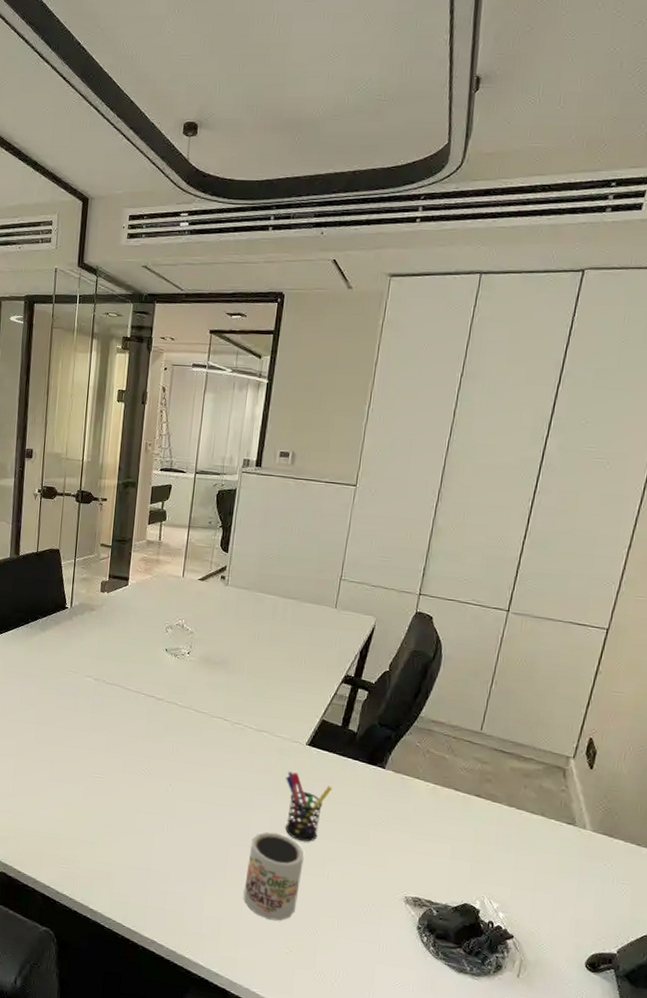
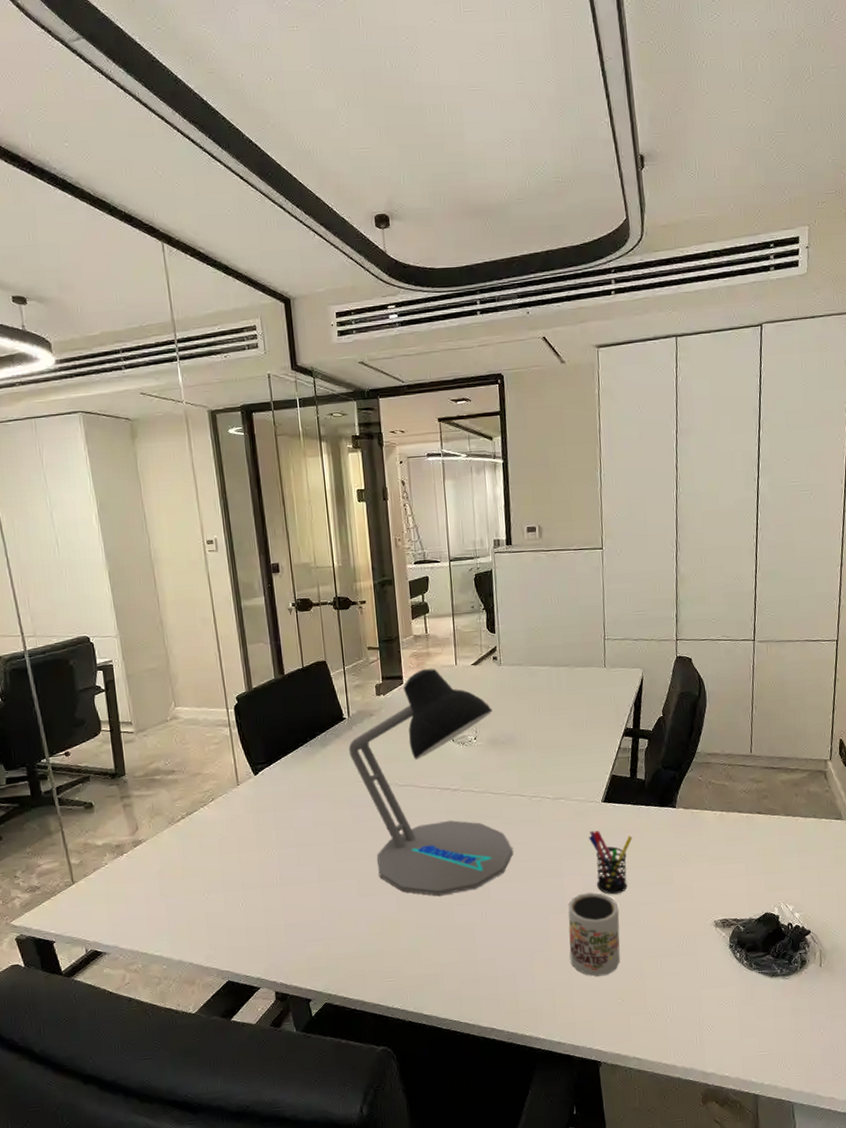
desk lamp: none [65,575,211,801] -> present [348,668,514,896]

